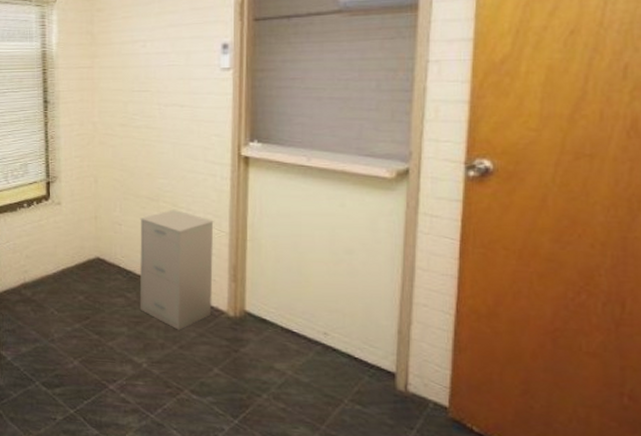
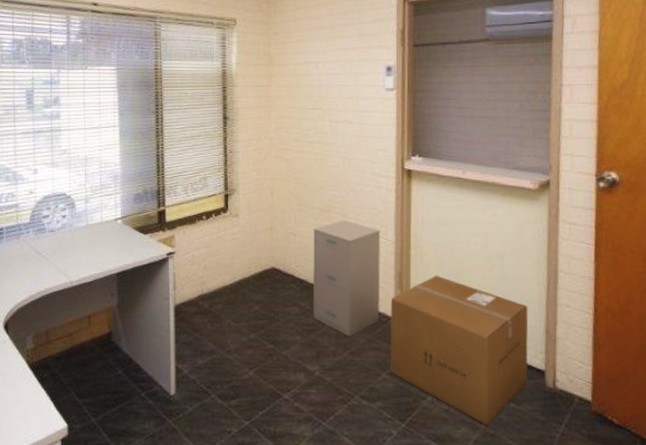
box: none [223,269,379,427] -> present [390,276,529,426]

